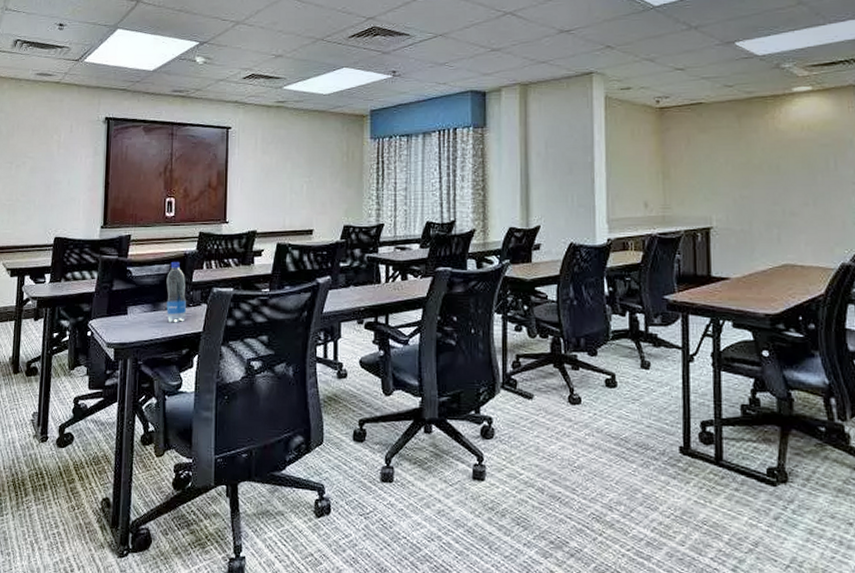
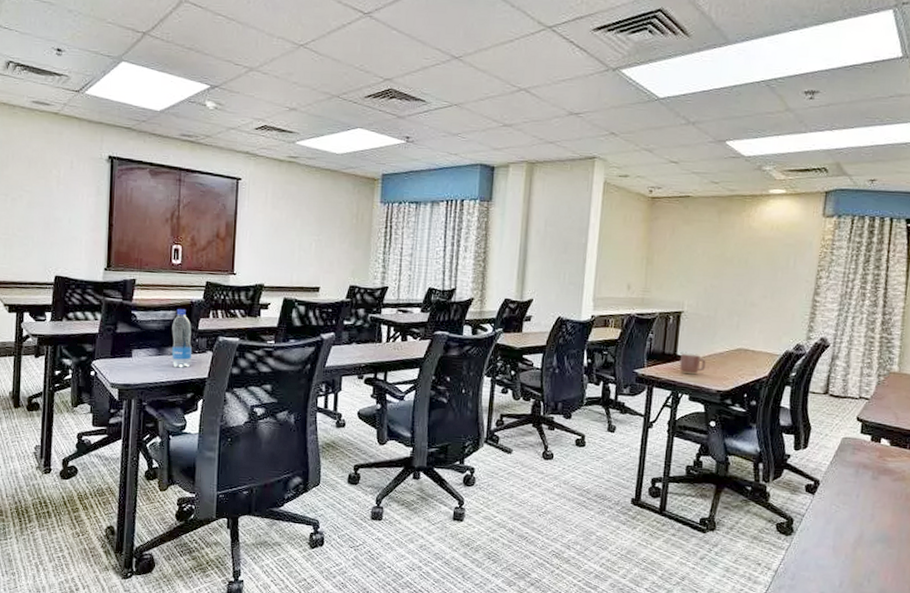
mug: none [716,273,747,298] -> present [680,353,706,375]

